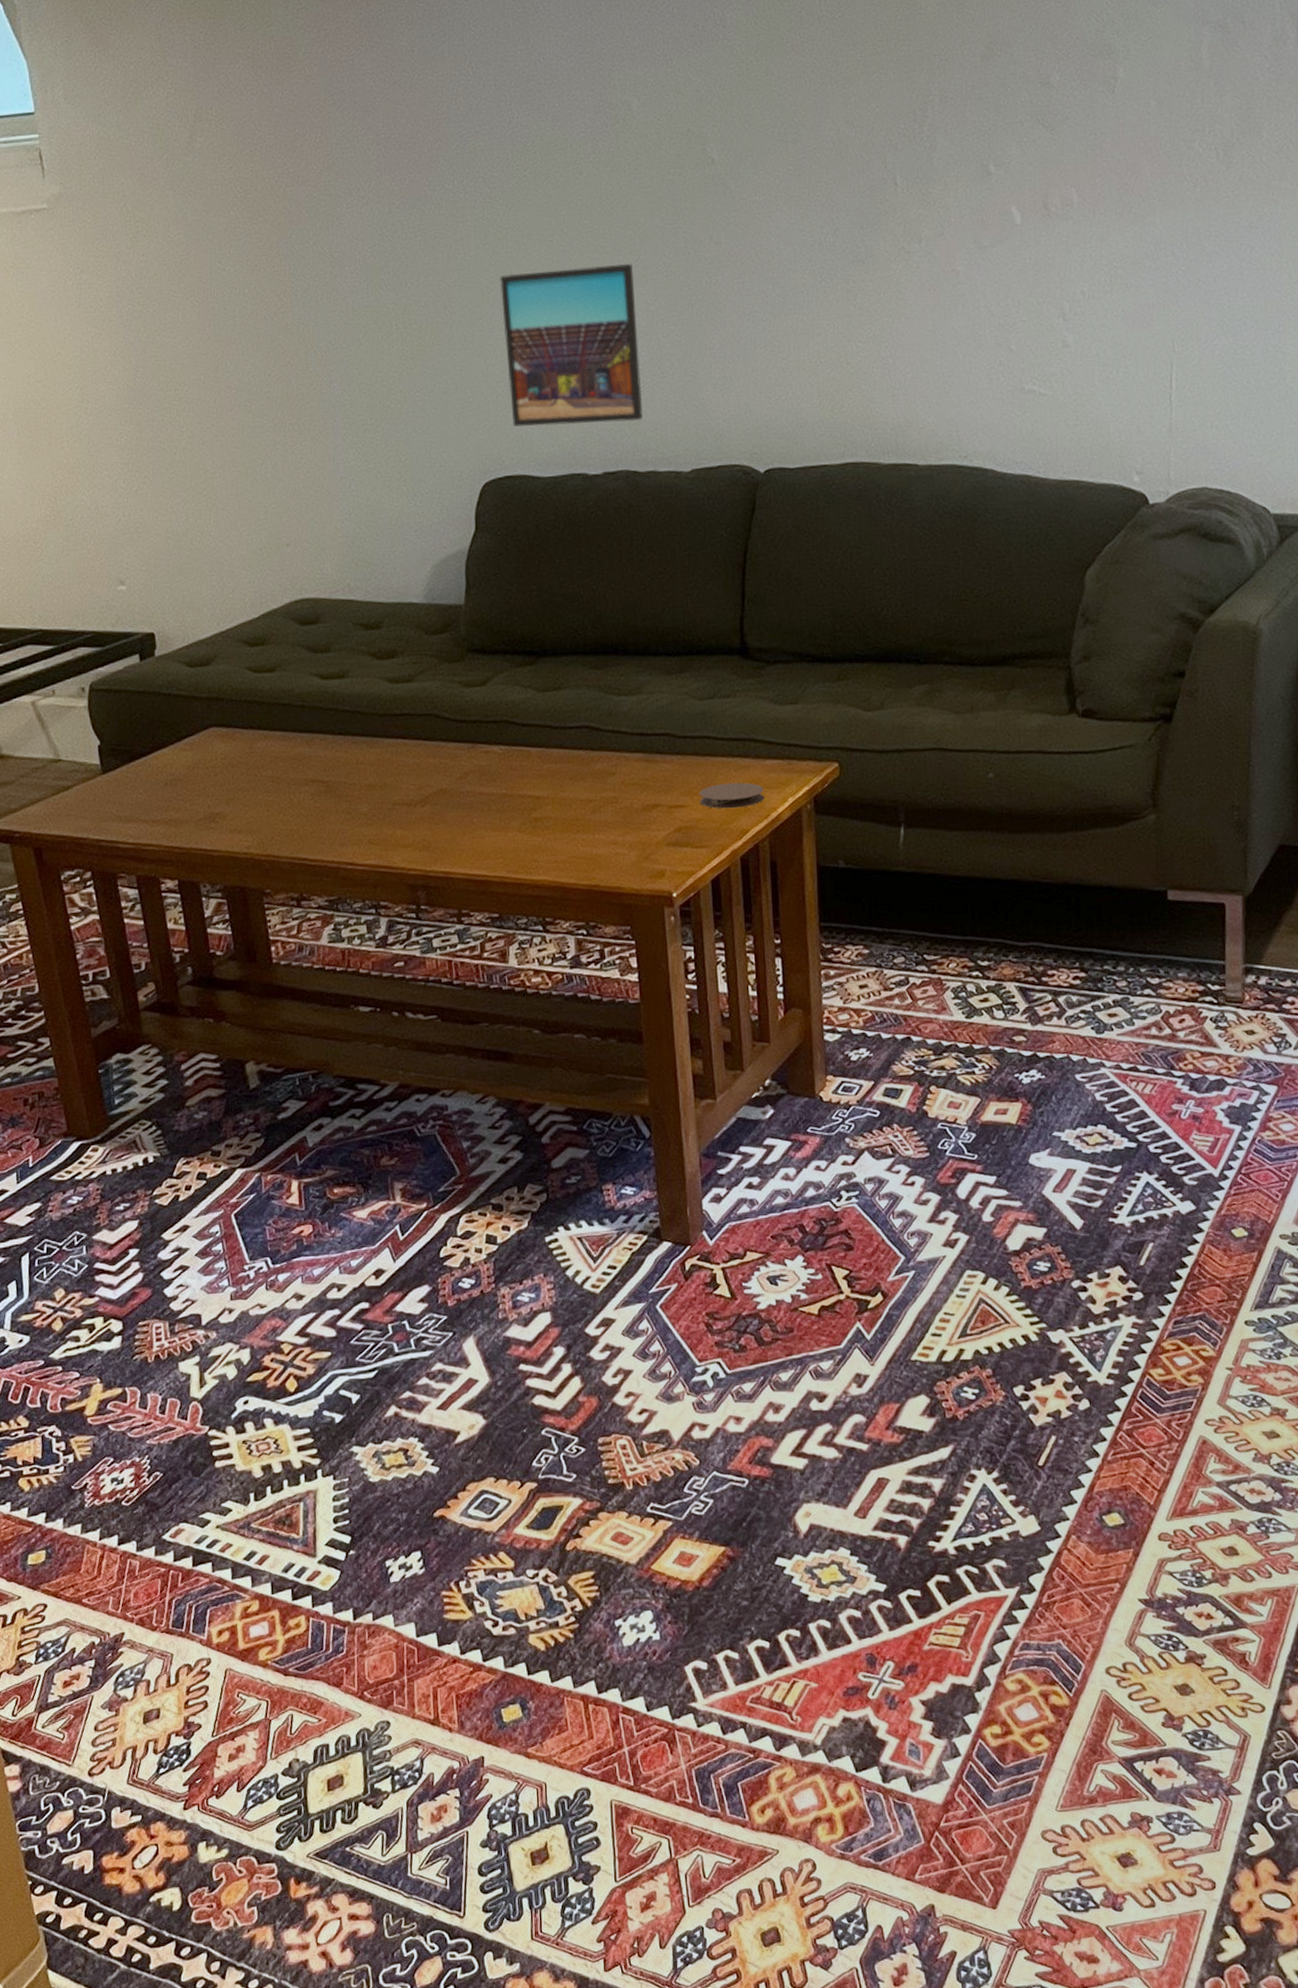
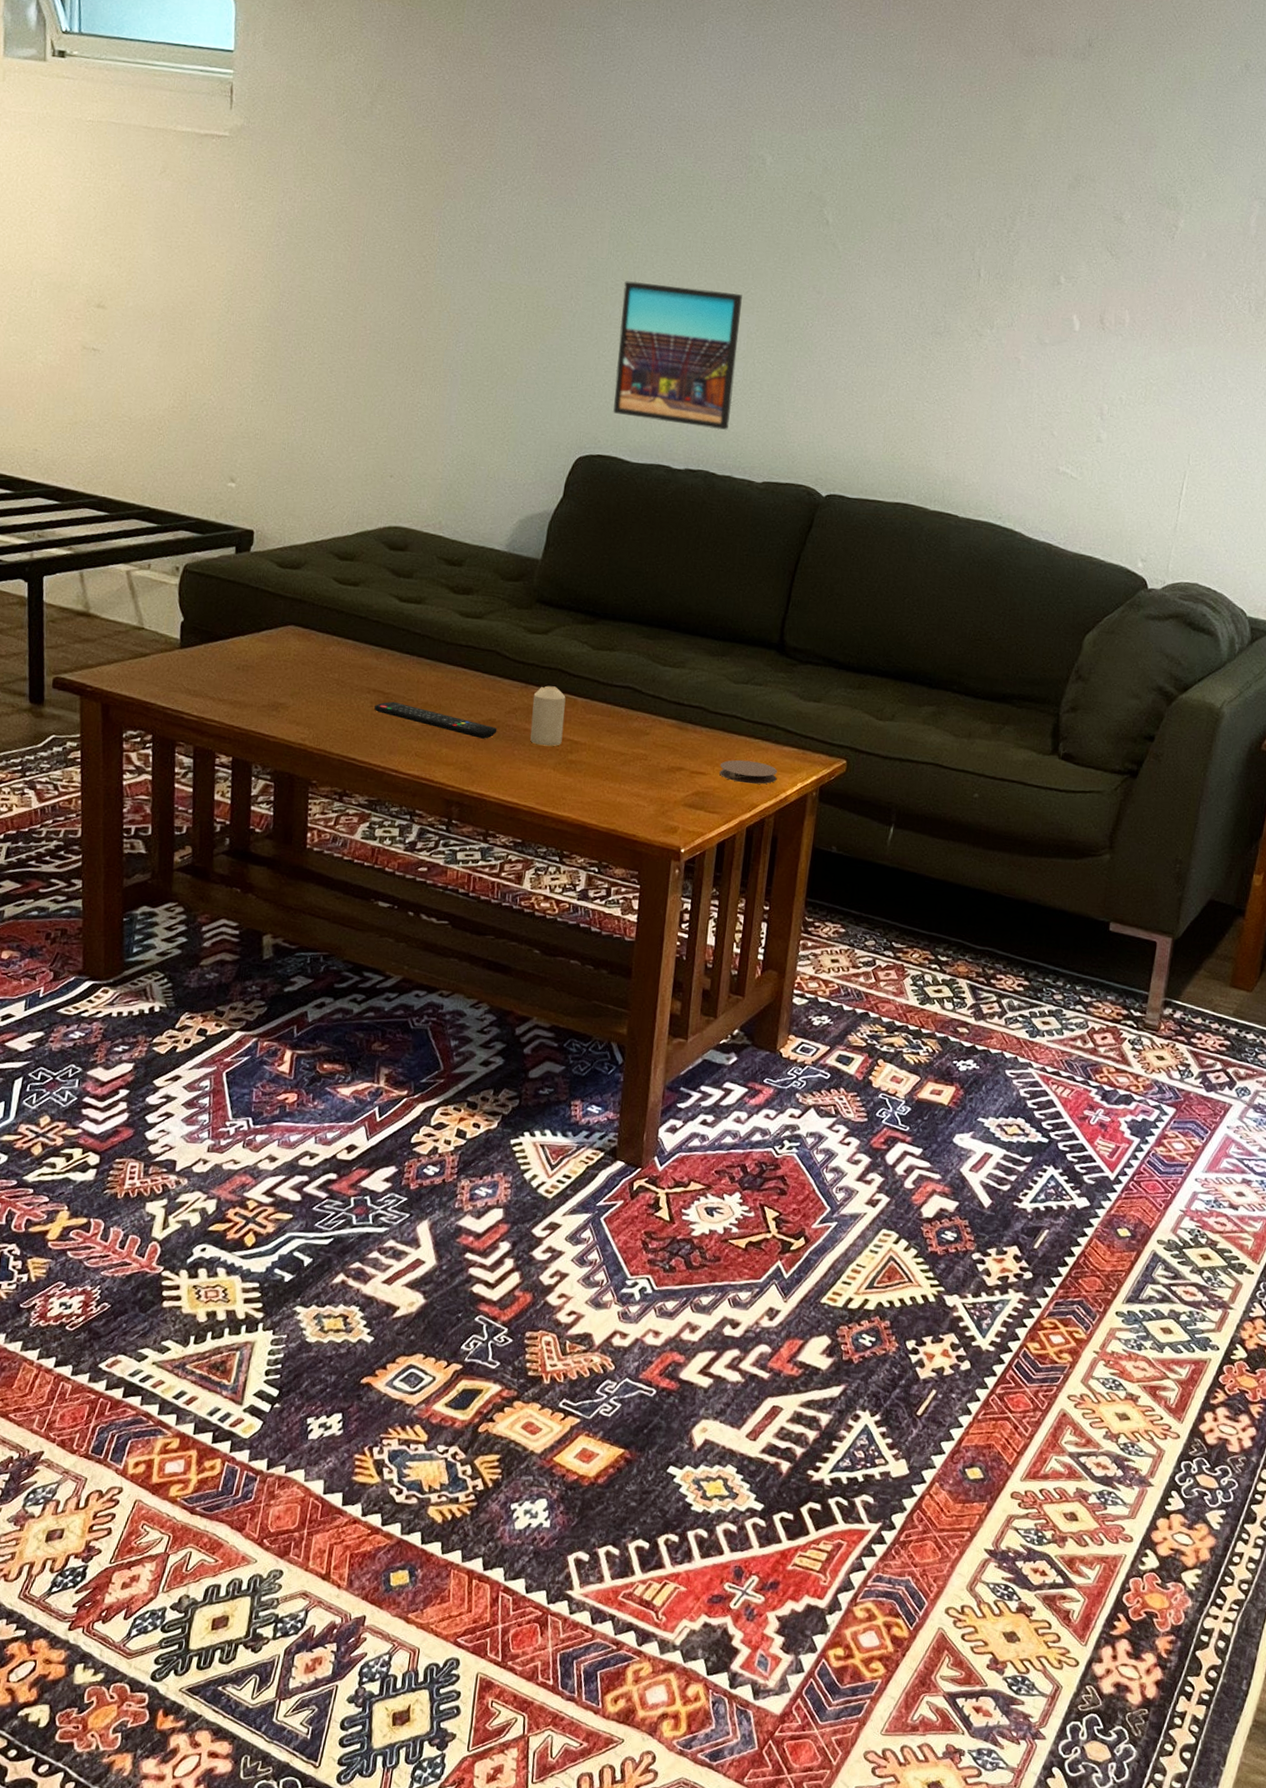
remote control: none [316,789,451,812] -> present [374,701,497,739]
candle: none [482,740,523,808] -> present [530,685,566,747]

